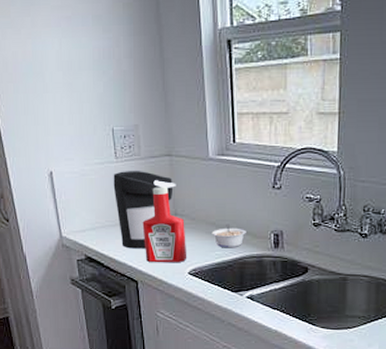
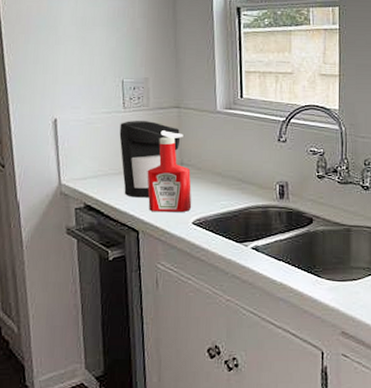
legume: present [212,224,246,248] -> none [217,174,252,199]

